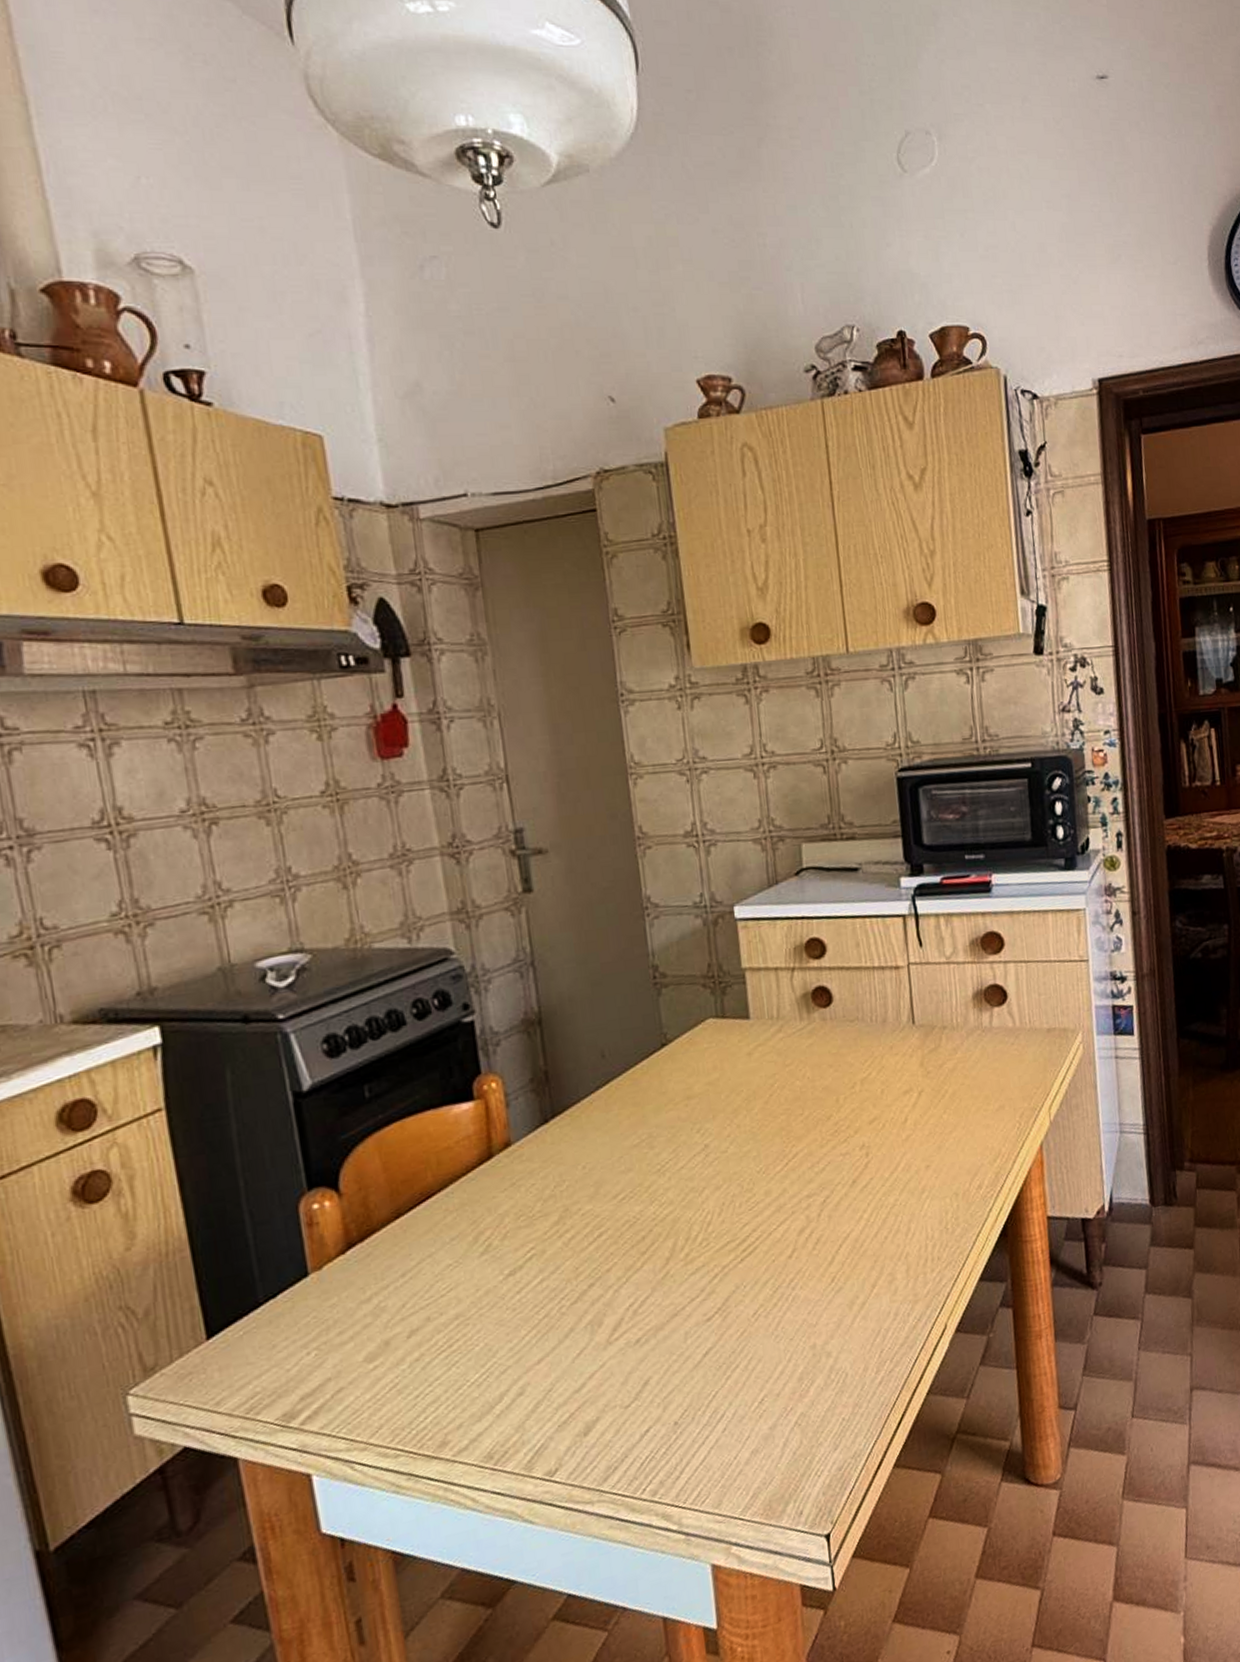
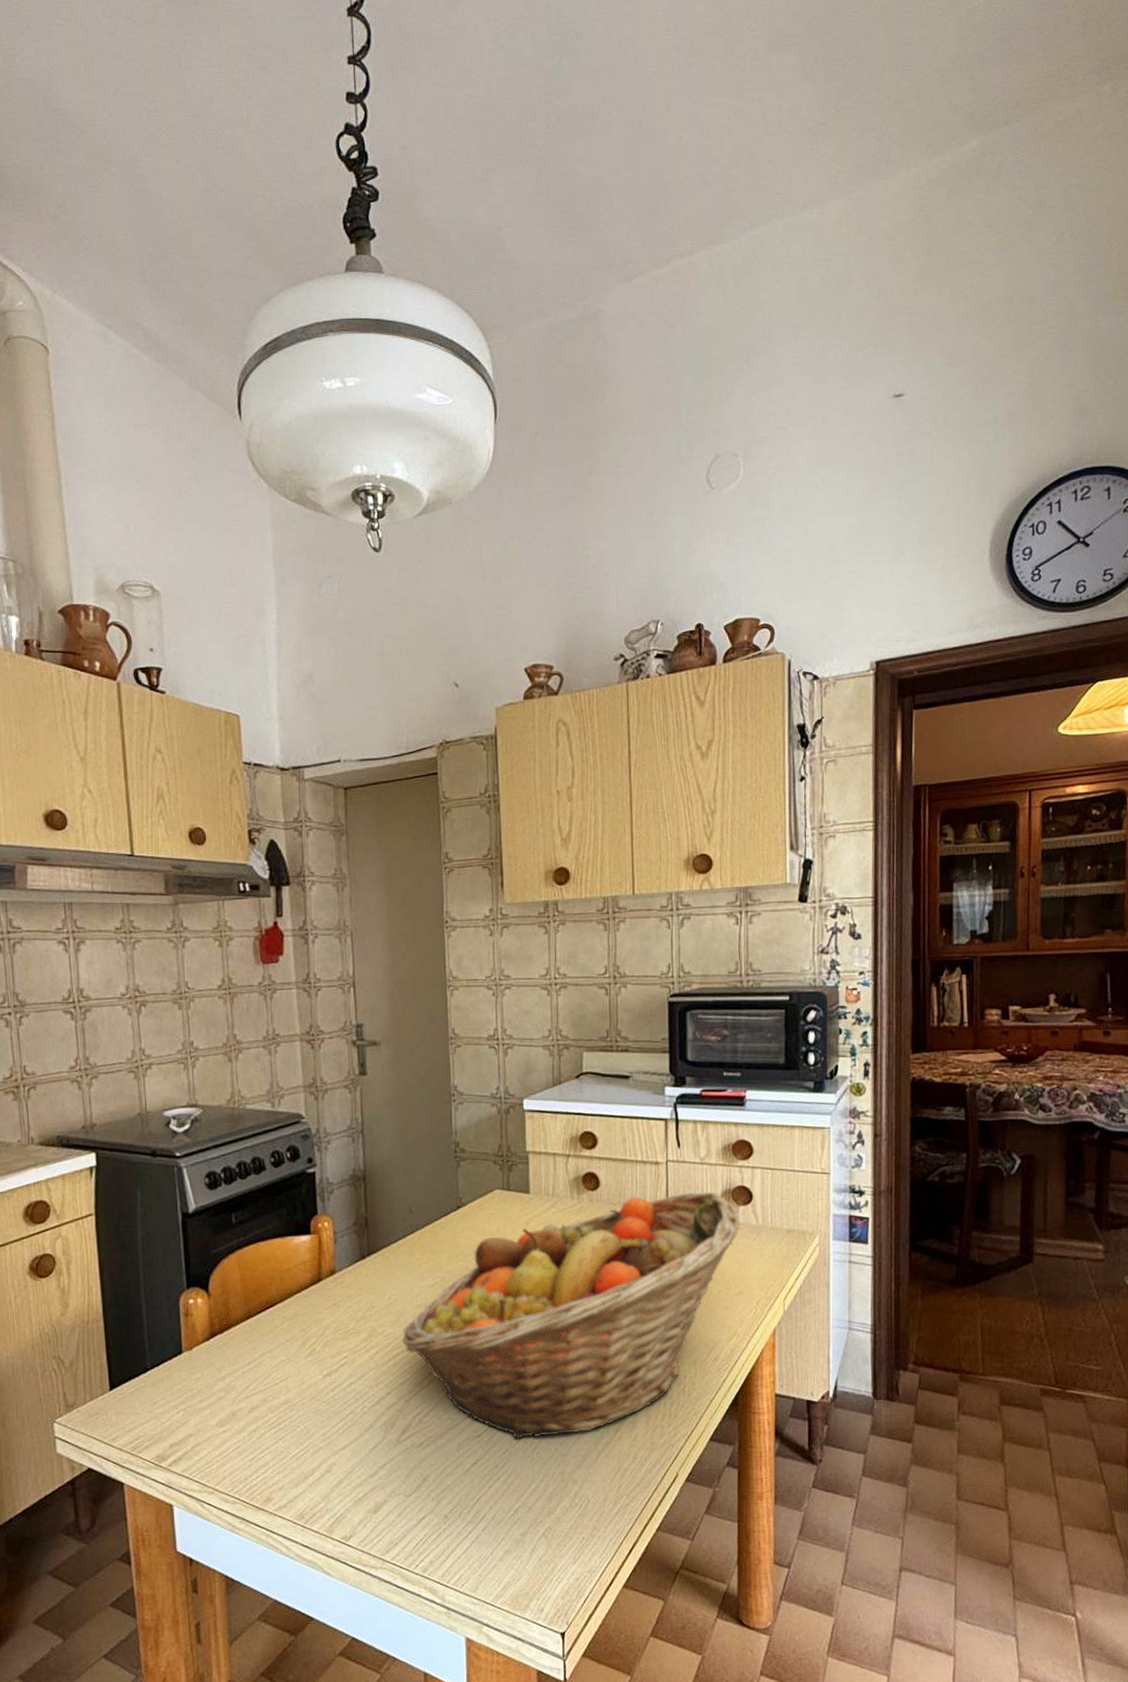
fruit basket: none [603,995,996,1316] -> present [401,1192,740,1439]

